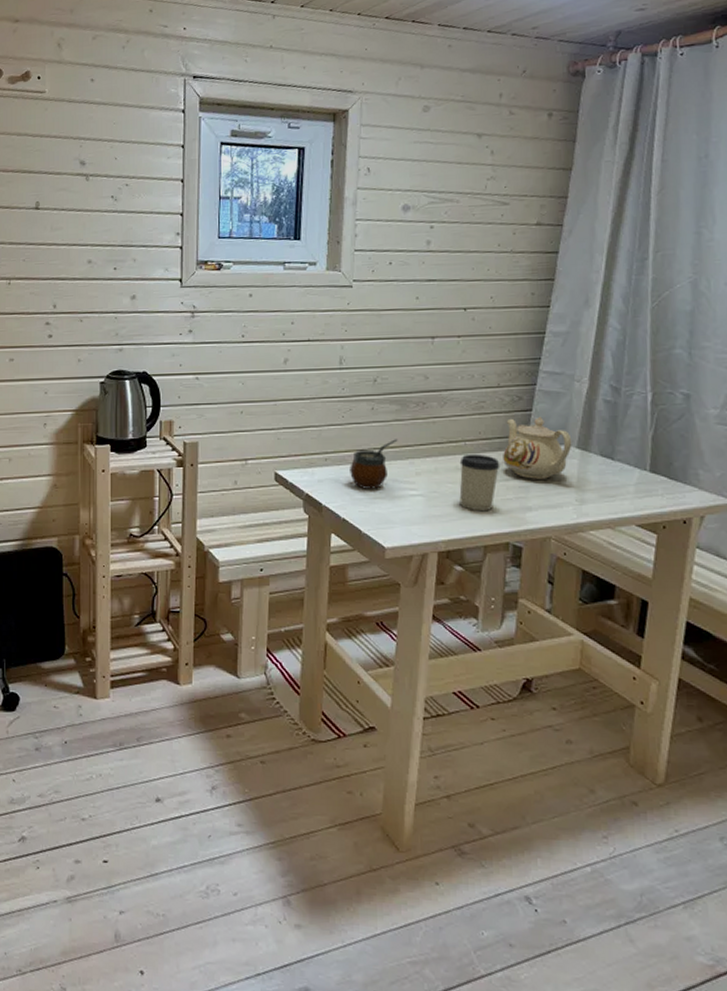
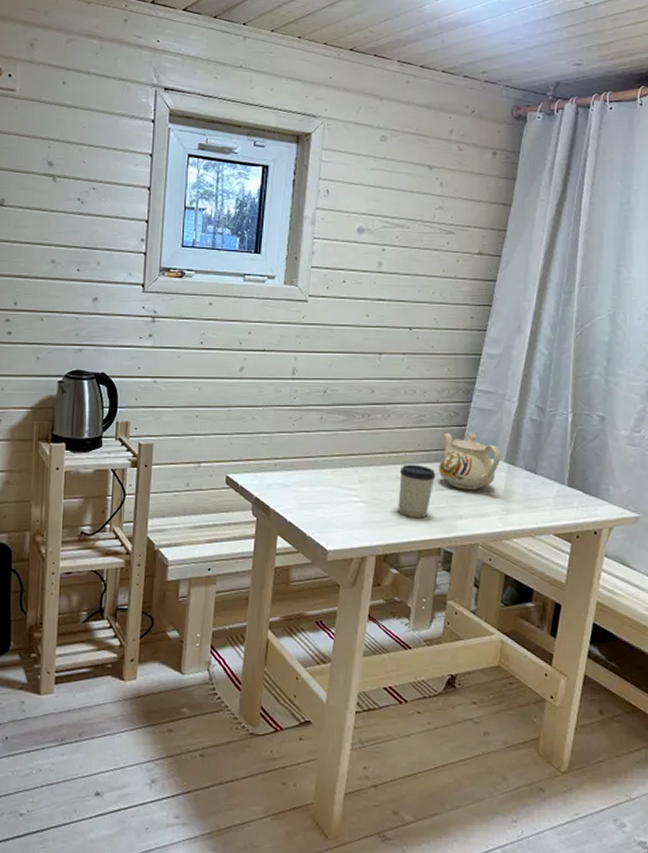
gourd: present [350,439,398,489] -> none [297,448,344,495]

